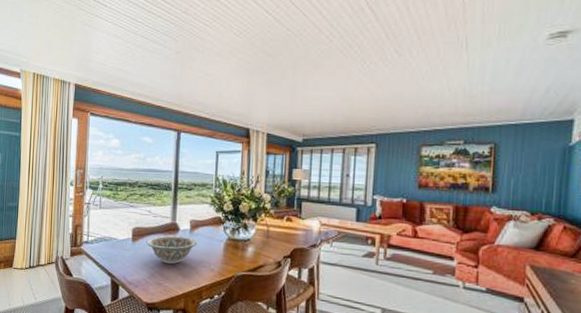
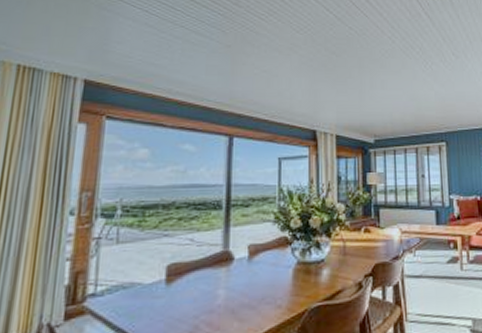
decorative bowl: present [146,236,197,264] -> none [187,267,257,308]

